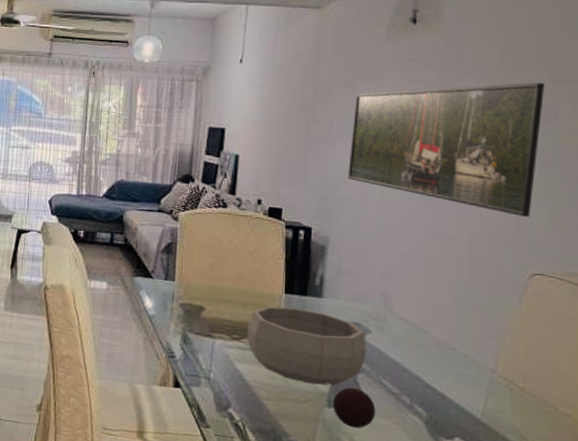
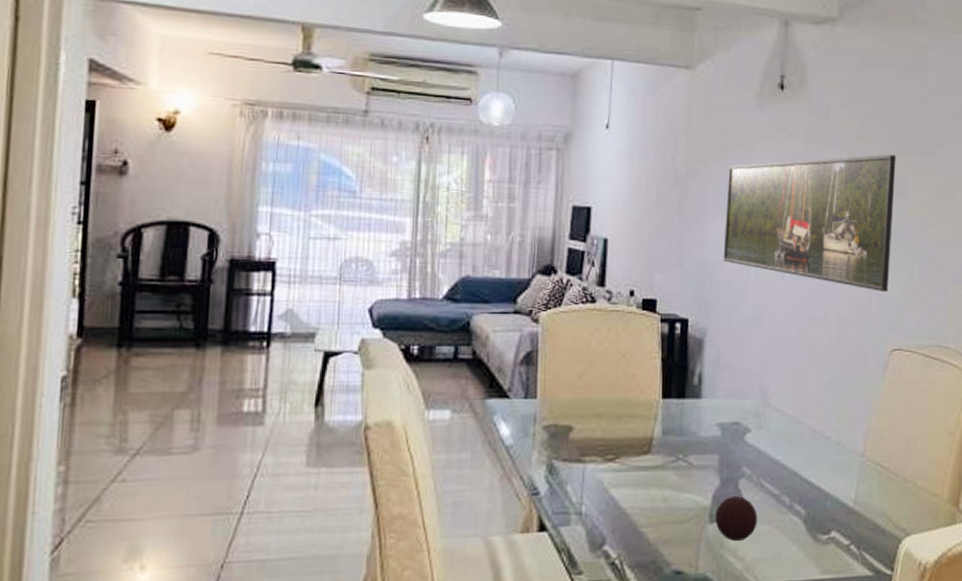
decorative bowl: present [247,306,367,385] -> none [623,413,747,500]

